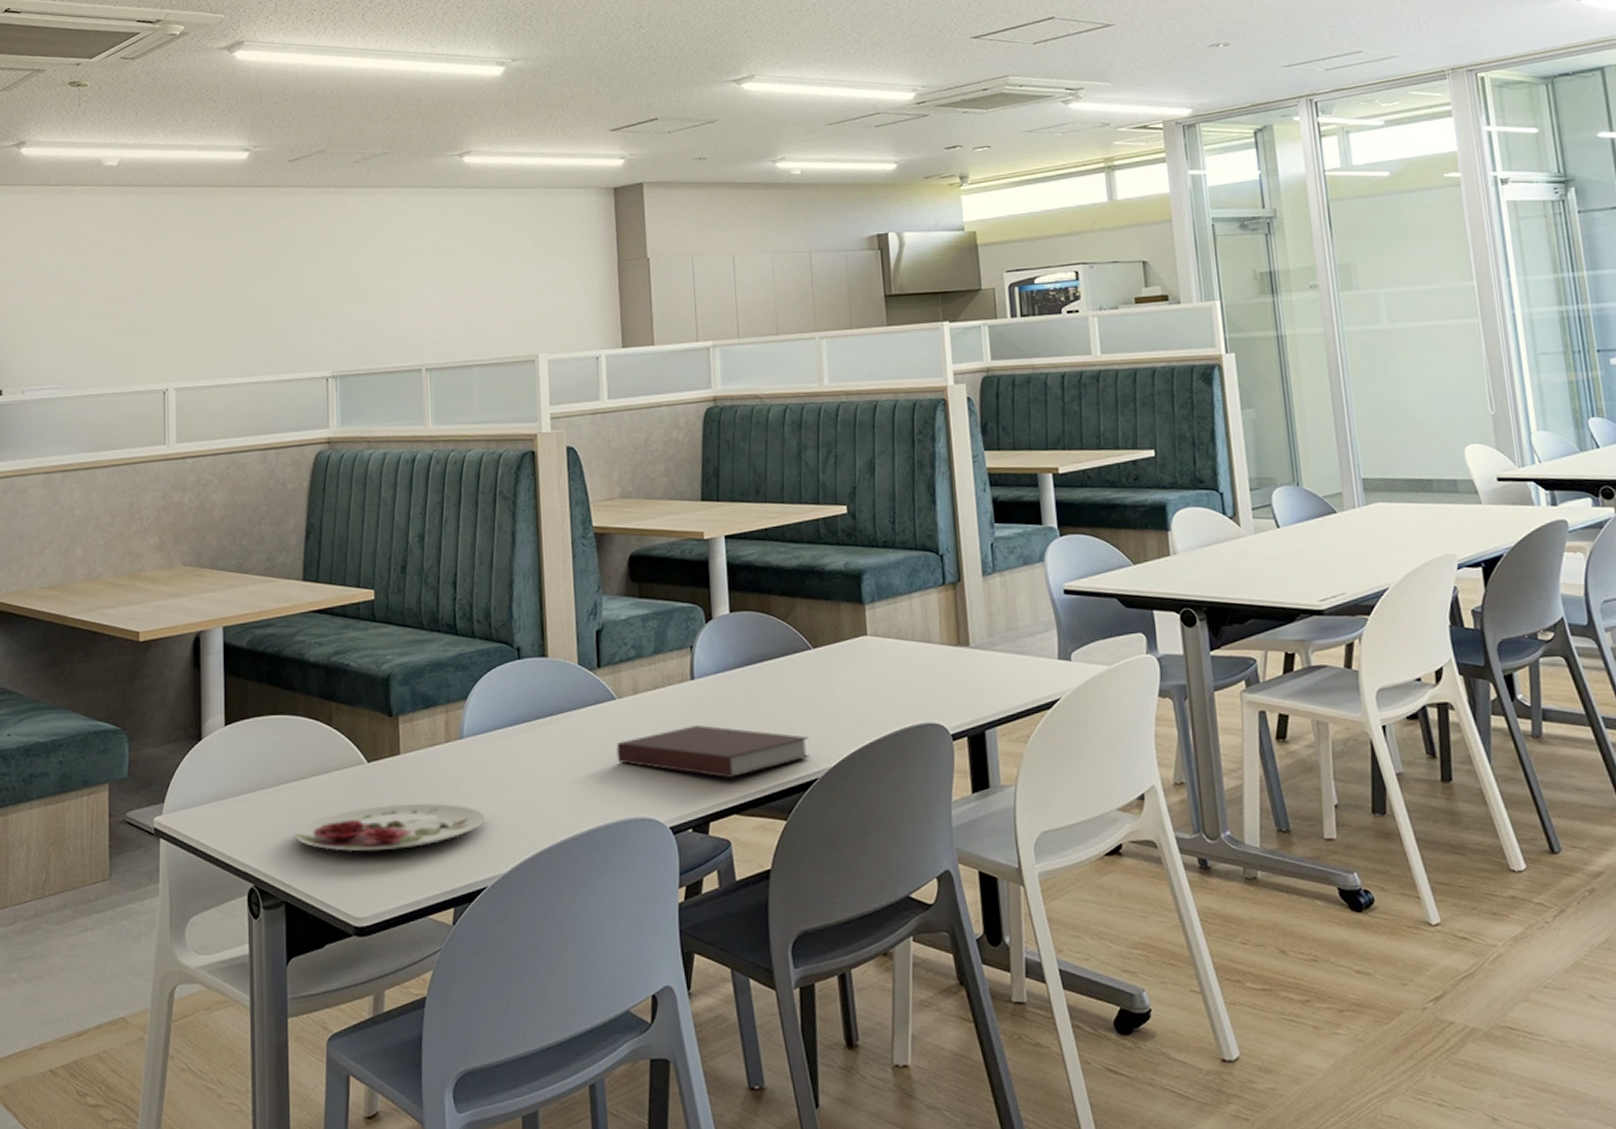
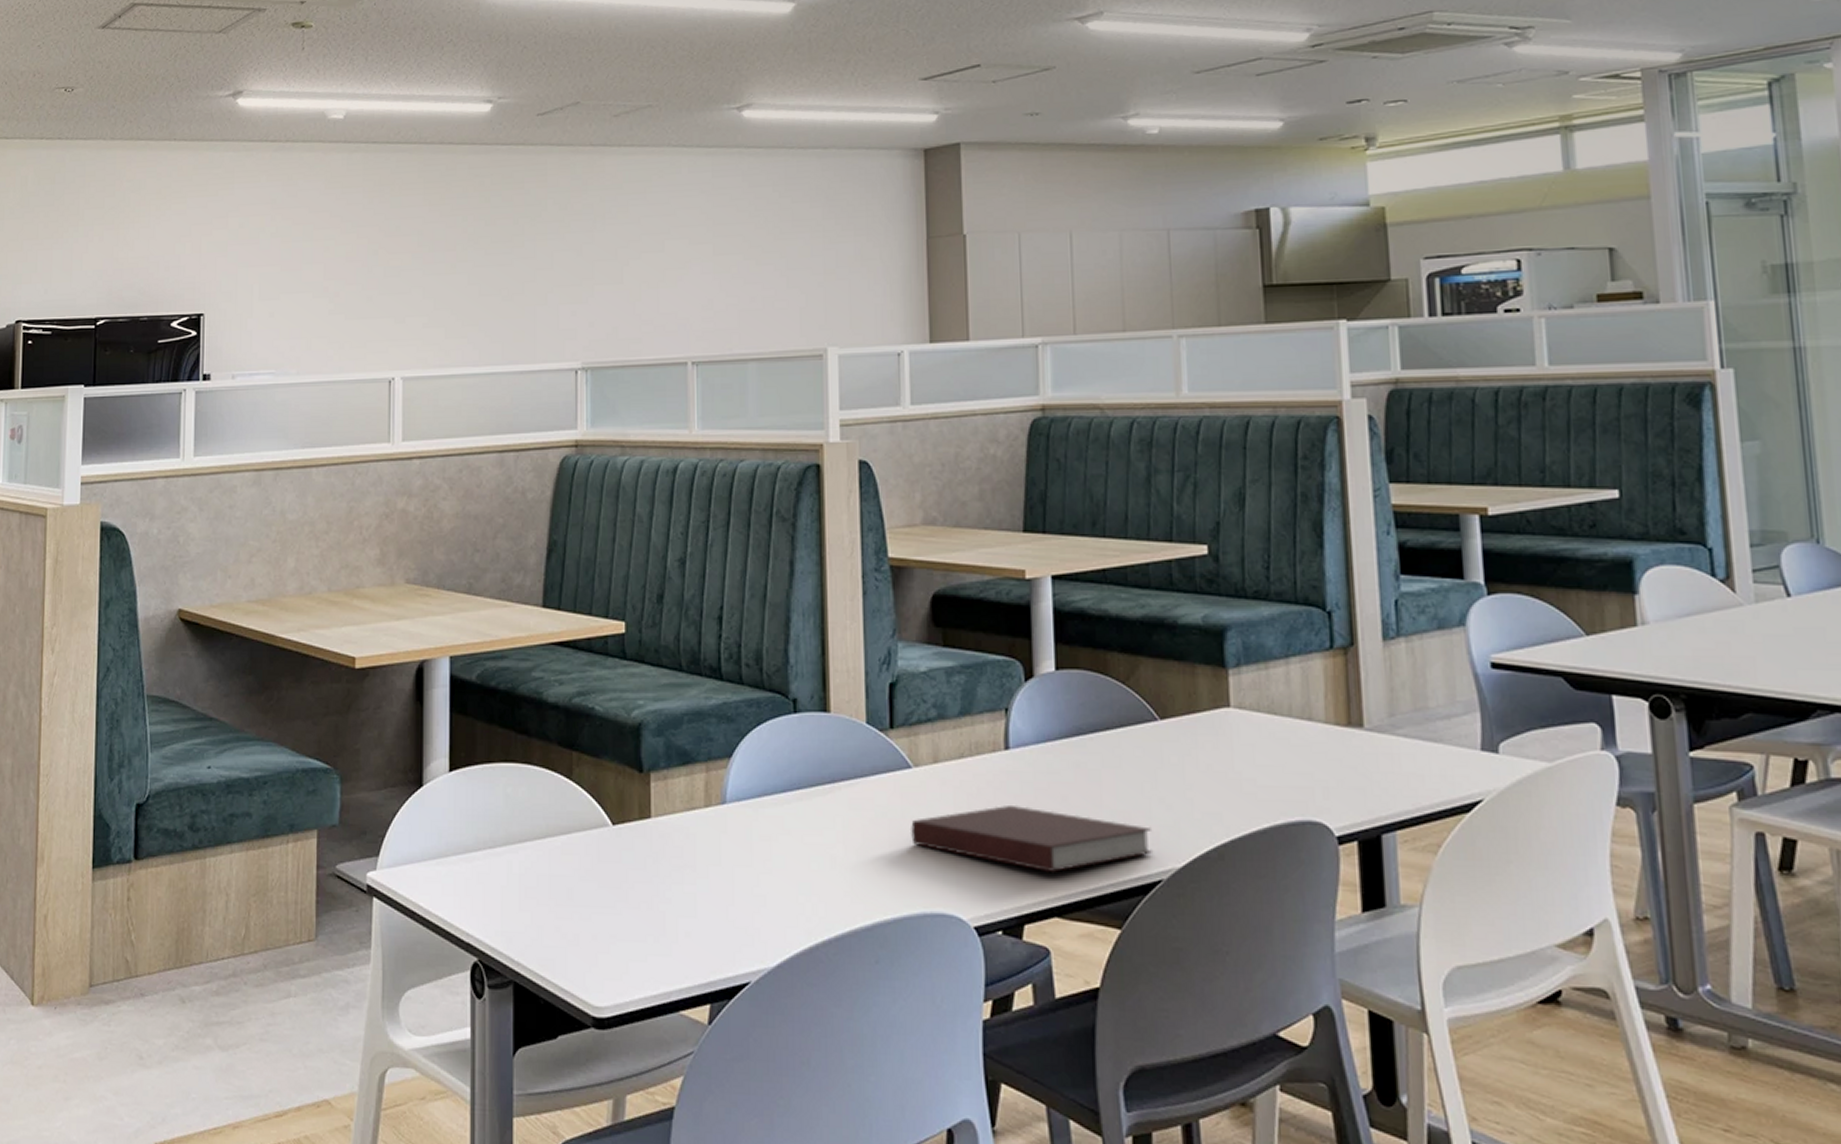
plate: present [295,803,486,852] -> none [526,876,750,930]

